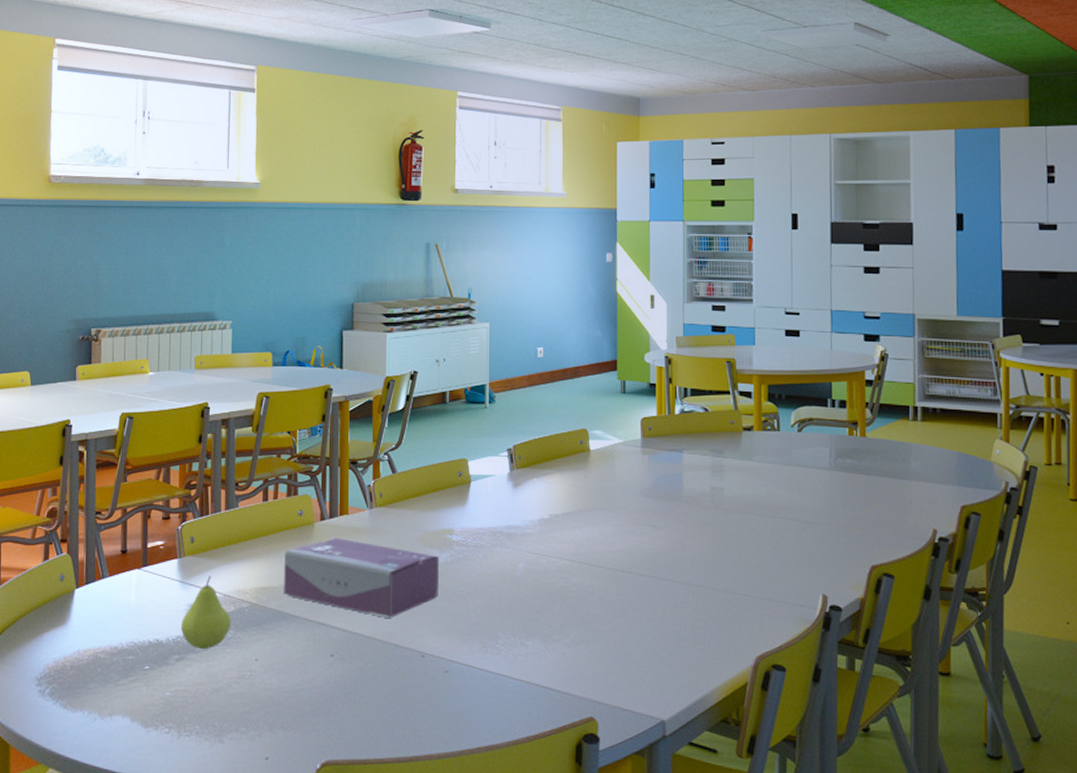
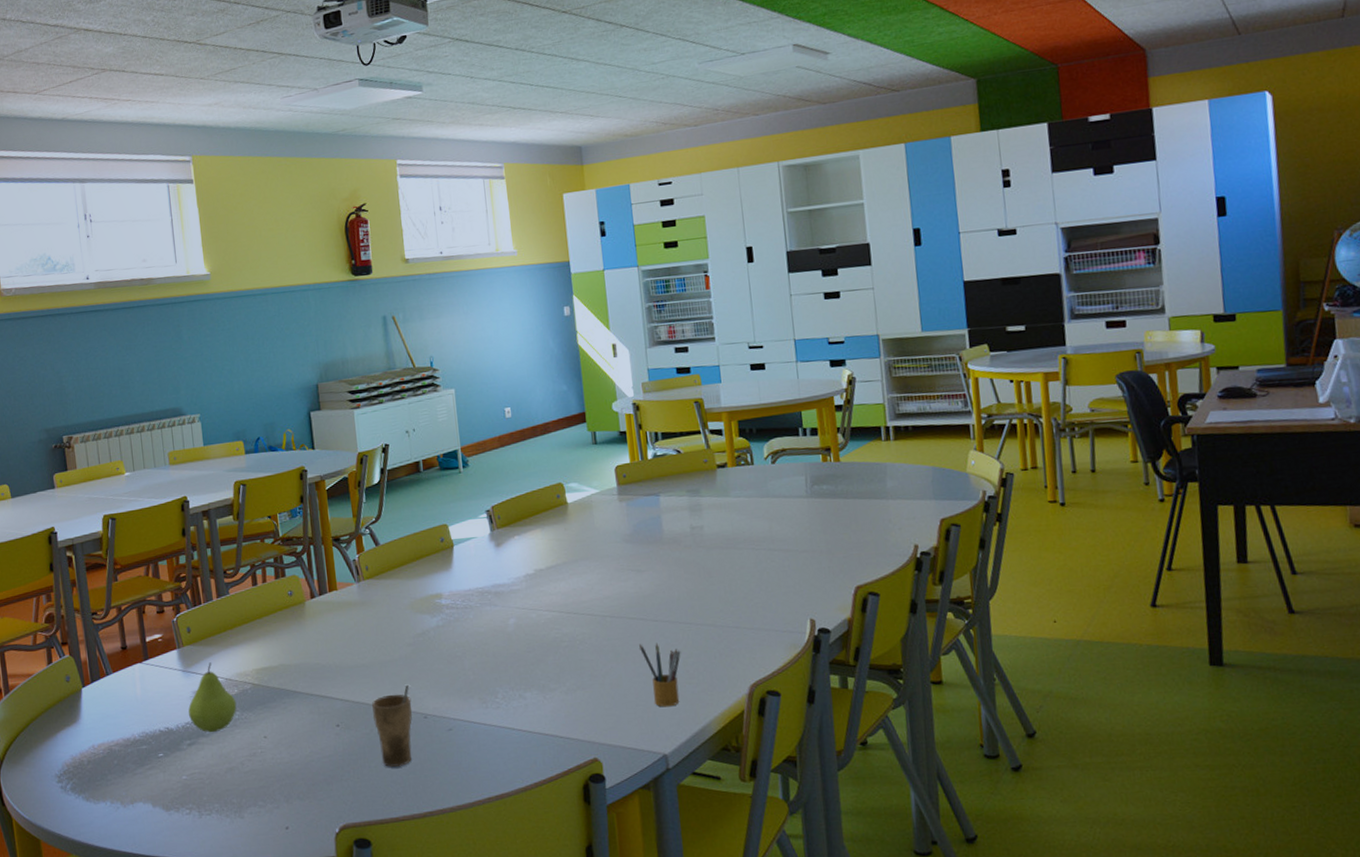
tissue box: present [284,538,439,618] -> none [280,613,434,685]
cup: none [370,621,410,705] -> present [372,685,413,767]
pencil box: none [648,602,689,671] -> present [639,642,681,707]

